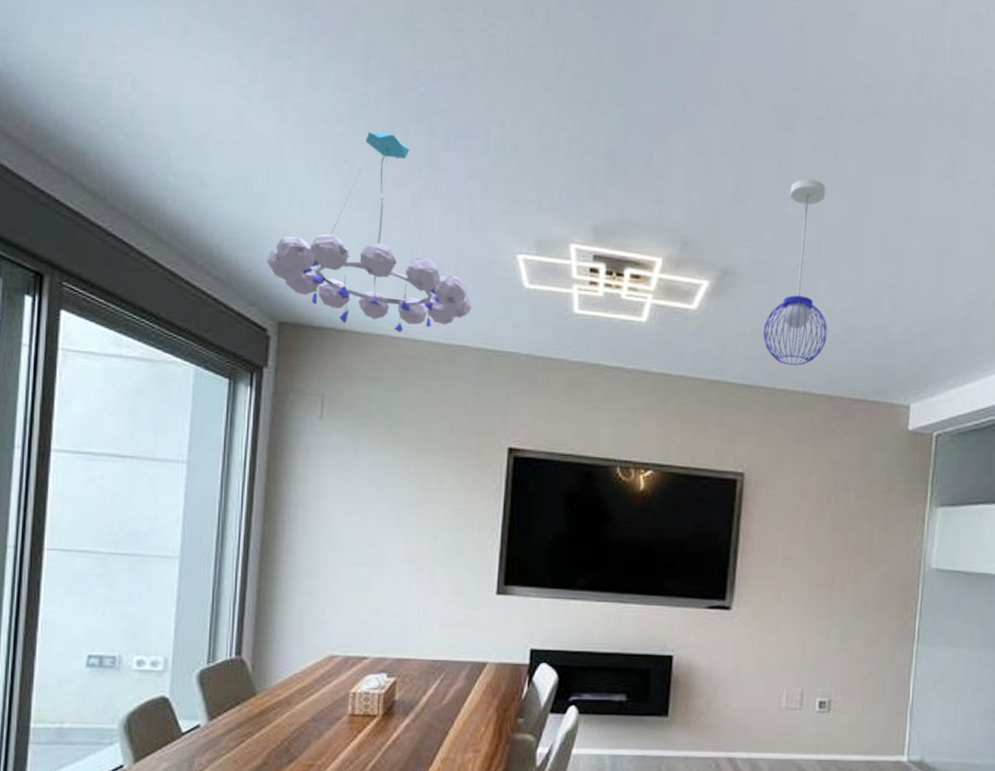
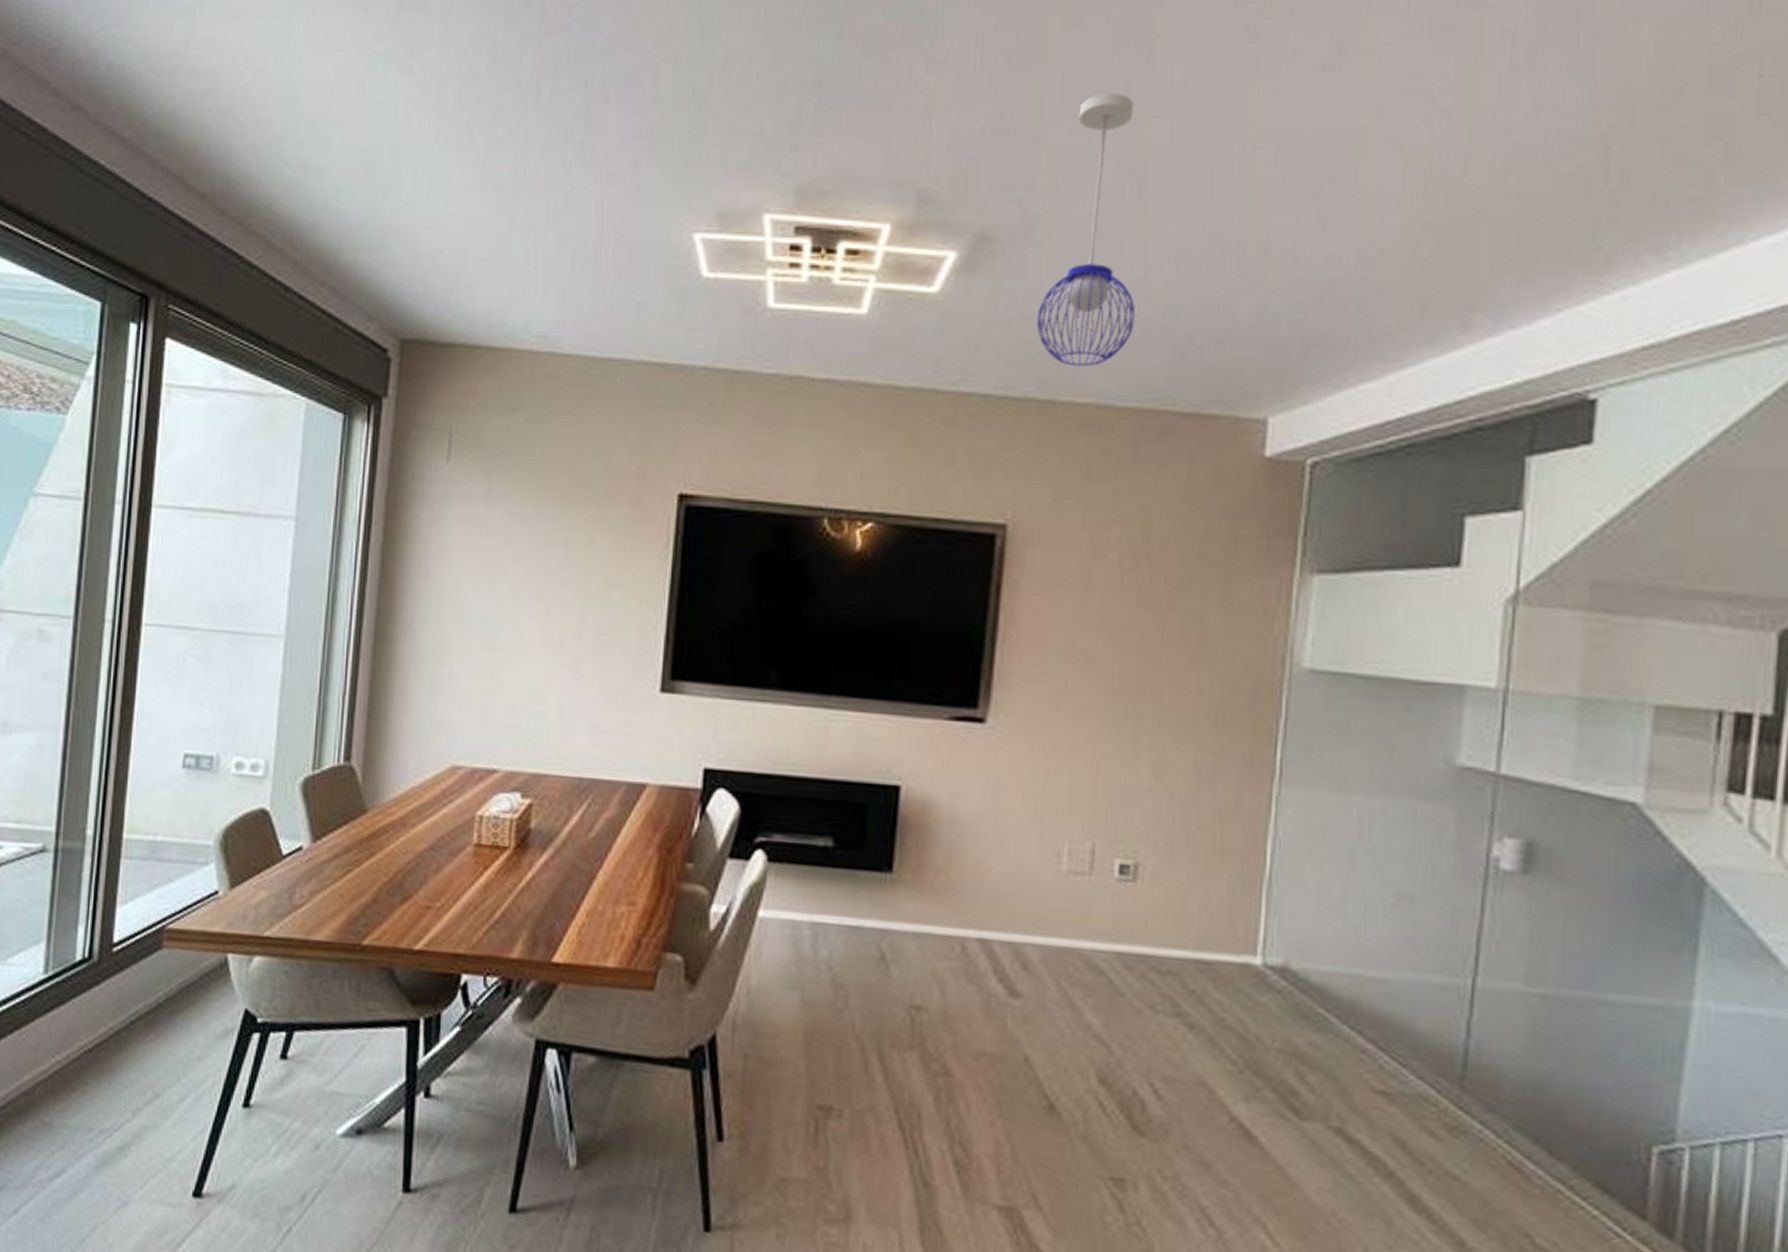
chandelier: present [267,131,472,332] -> none [389,88,635,345]

